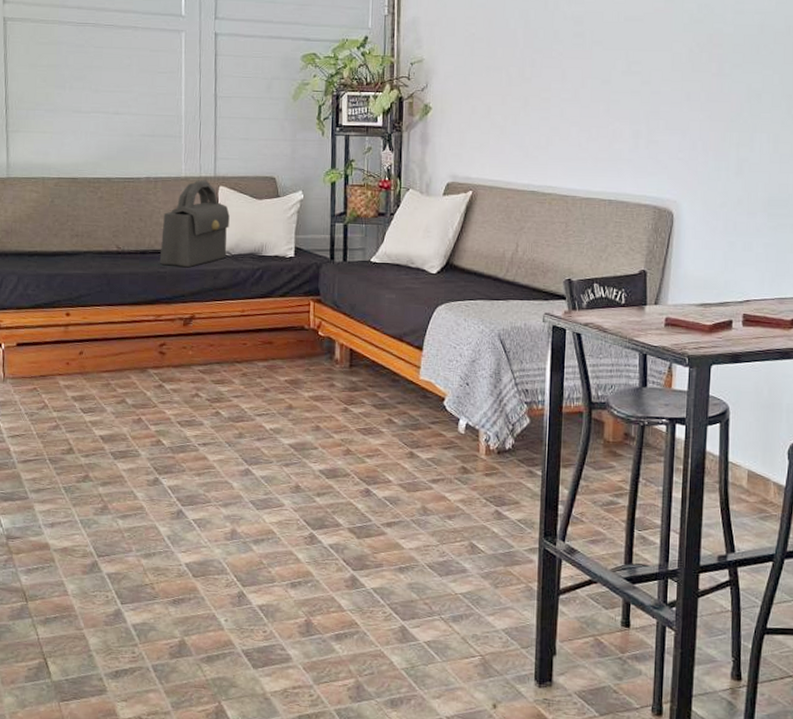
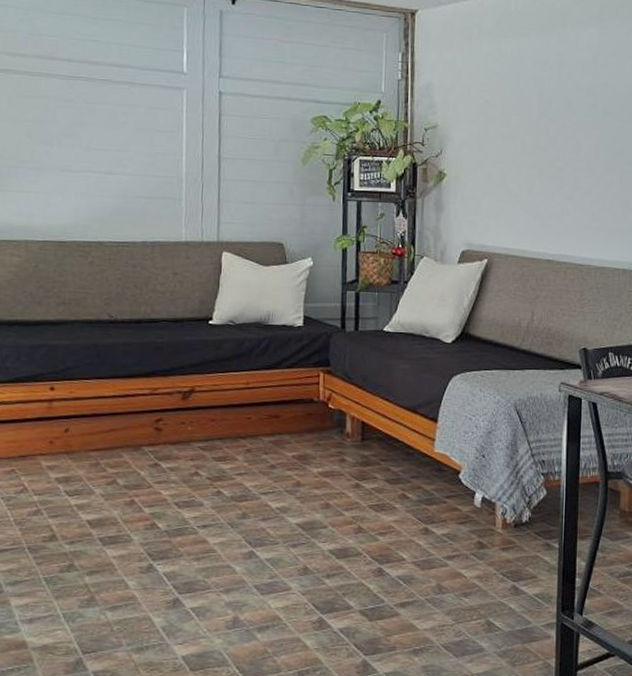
handbag: present [159,179,230,268] -> none [156,244,234,338]

